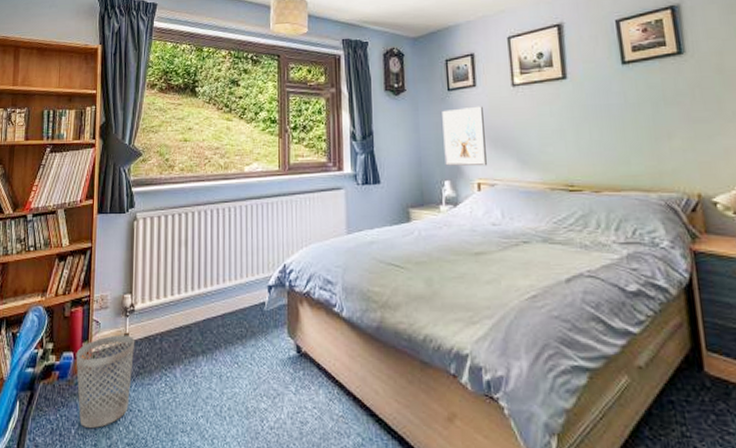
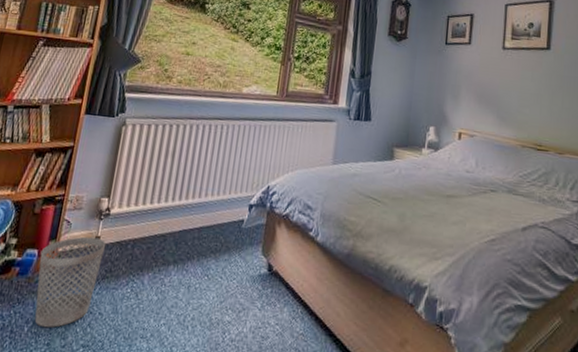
picture frame: present [442,106,487,167] -> none [433,62,474,118]

